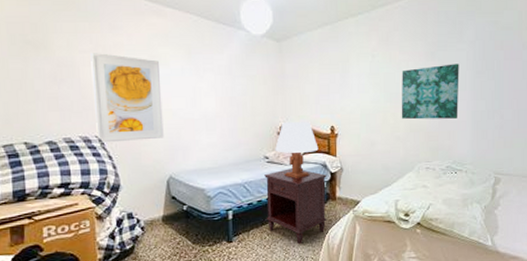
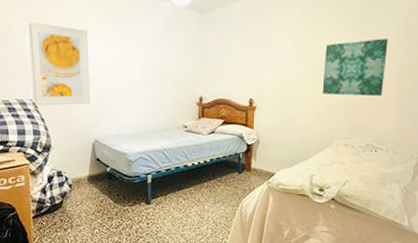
nightstand: present [264,168,327,245] -> none [183,138,243,211]
table lamp: present [275,122,319,178] -> none [194,93,236,148]

